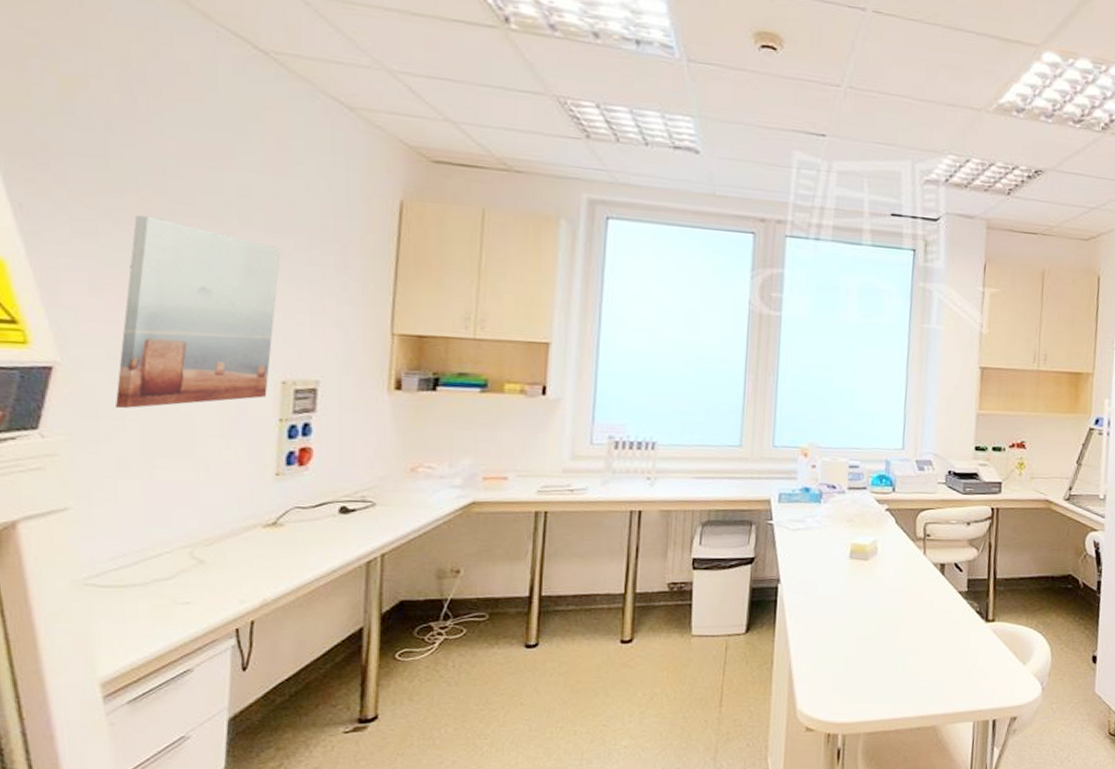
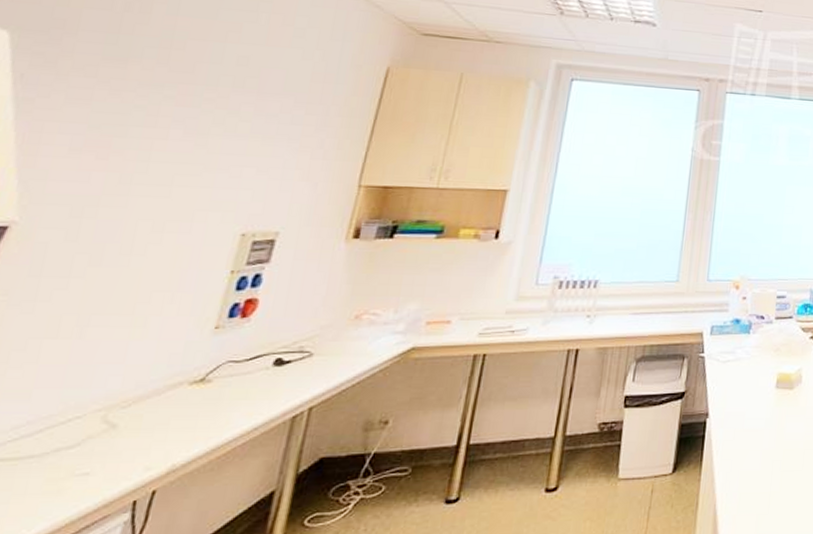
wall art: present [114,215,281,409] -> none [62,82,267,266]

